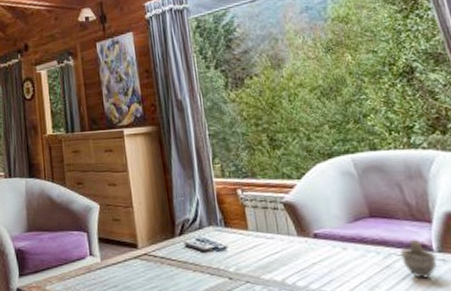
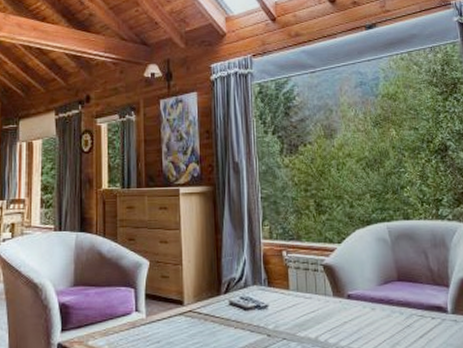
cup: present [400,239,437,279] -> none [421,301,450,337]

